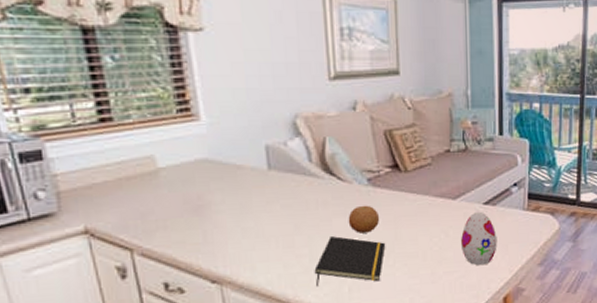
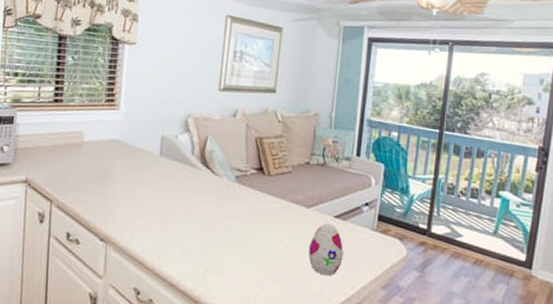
notepad: present [314,236,386,287] -> none [178,221,242,270]
fruit: present [348,205,380,233] -> none [214,198,241,224]

